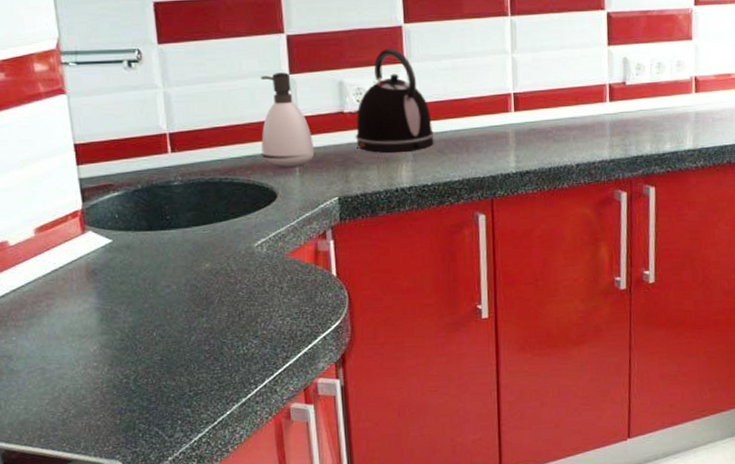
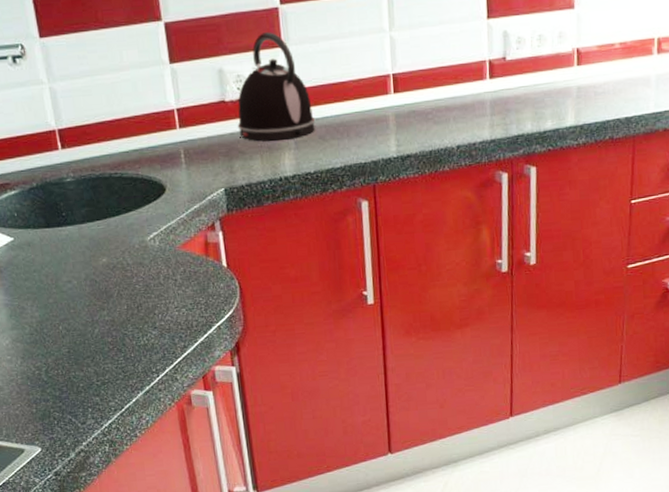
soap dispenser: present [261,72,315,169] -> none [142,62,199,162]

